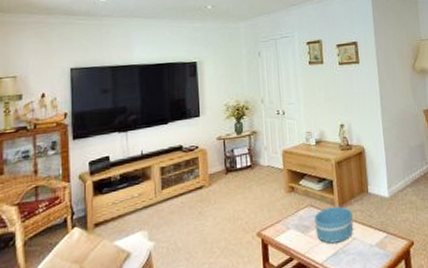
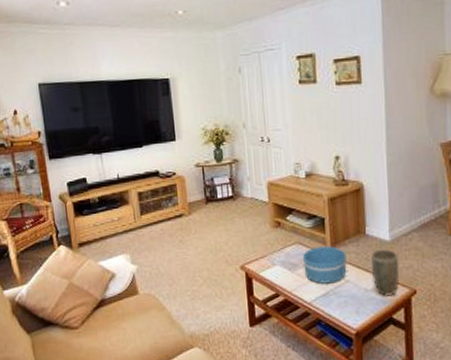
plant pot: none [374,204,399,250] -> present [371,248,400,296]

